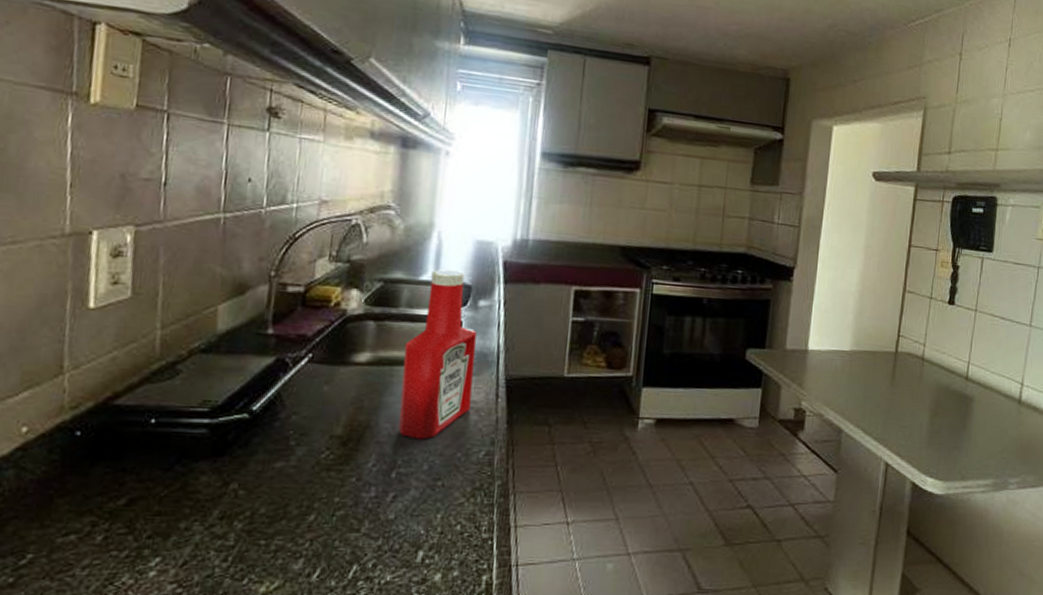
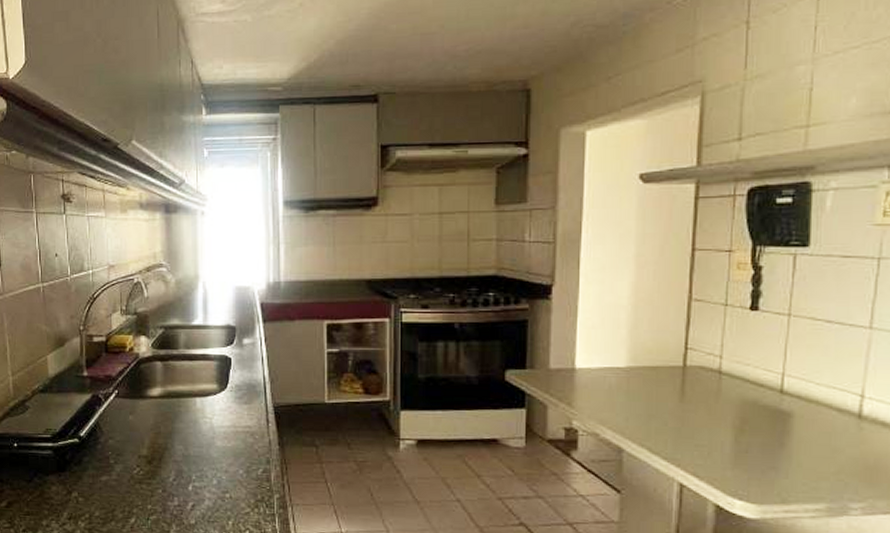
ketchup bottle: present [398,269,477,440] -> none [187,314,247,459]

